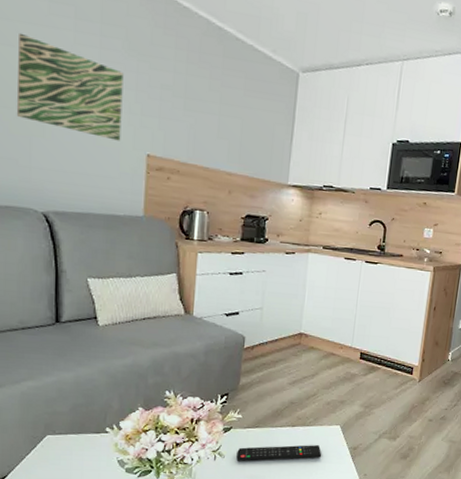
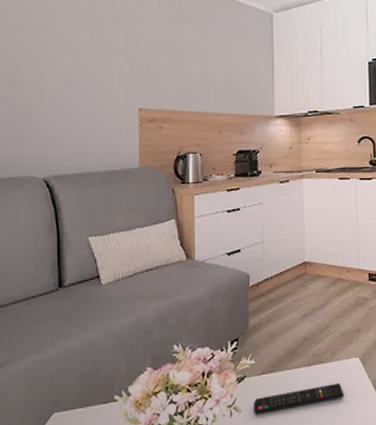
wall art: present [16,32,124,141] -> none [17,19,114,100]

